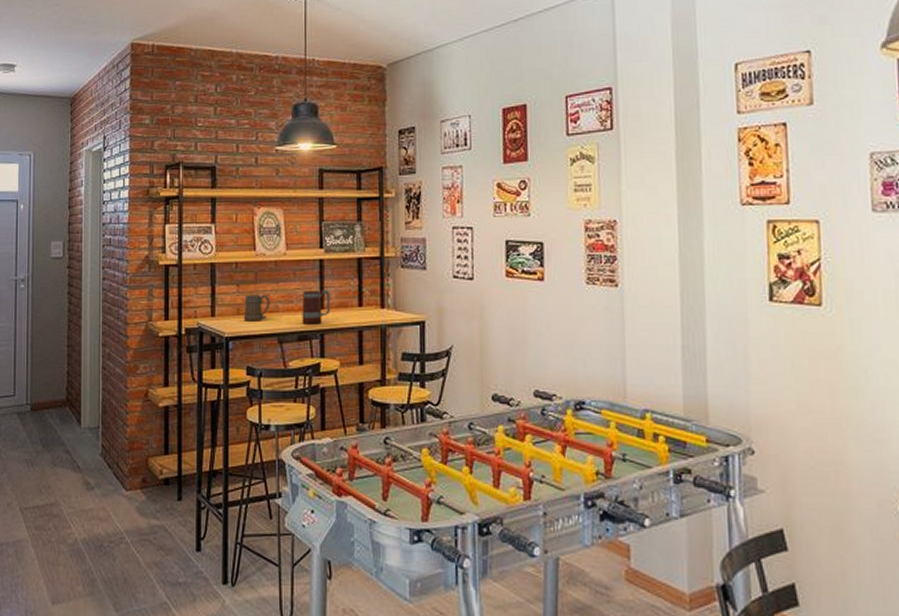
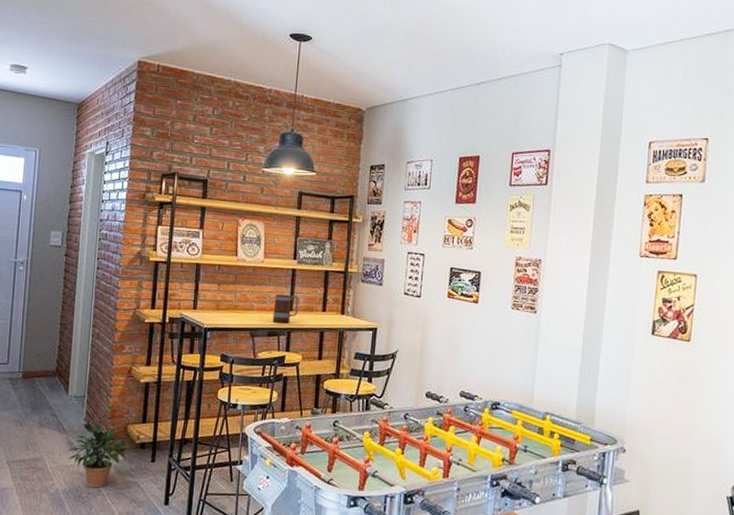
potted plant: none [82,458,159,535] -> present [66,423,136,488]
beer mug: present [243,294,270,321] -> none [221,293,246,317]

